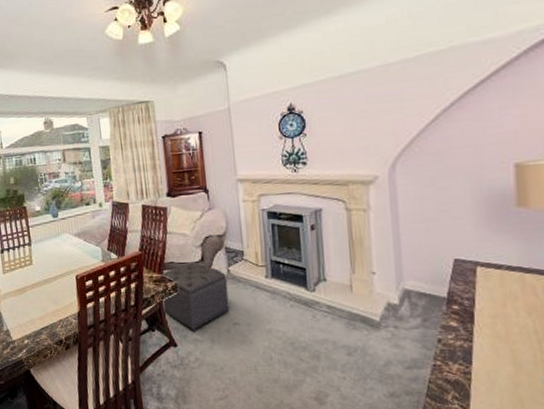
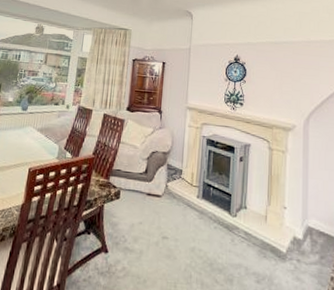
ottoman: present [162,262,230,330] -> none [101,173,164,239]

